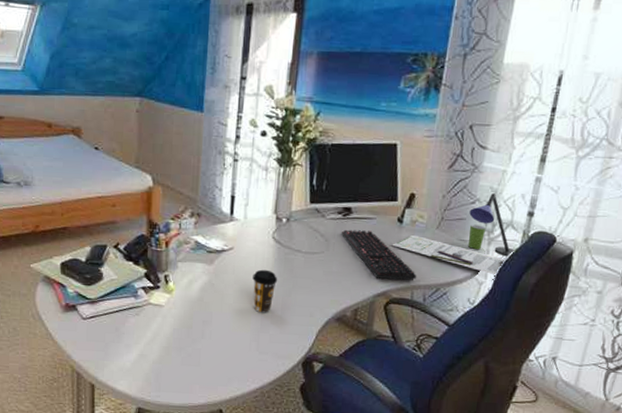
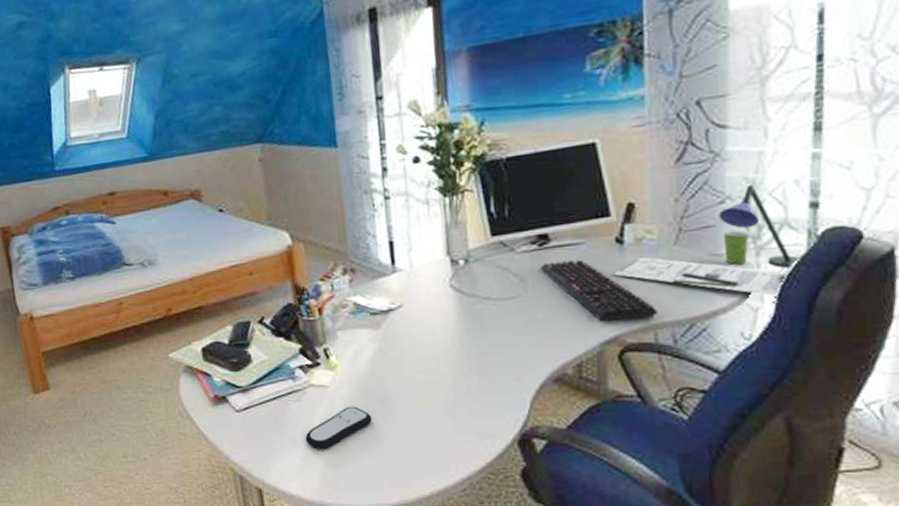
remote control: none [137,324,195,357] -> present [305,406,372,450]
coffee cup: present [252,269,278,314] -> none [433,327,467,383]

